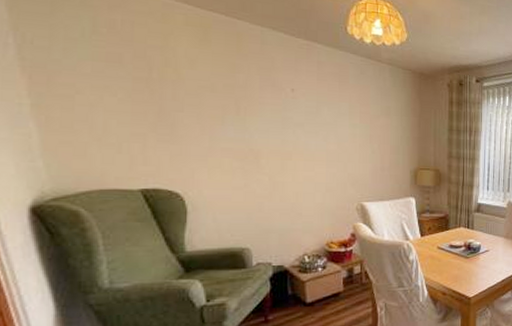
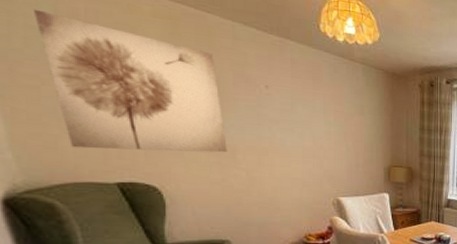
wall art: none [75,21,251,158] -> present [34,9,227,153]

